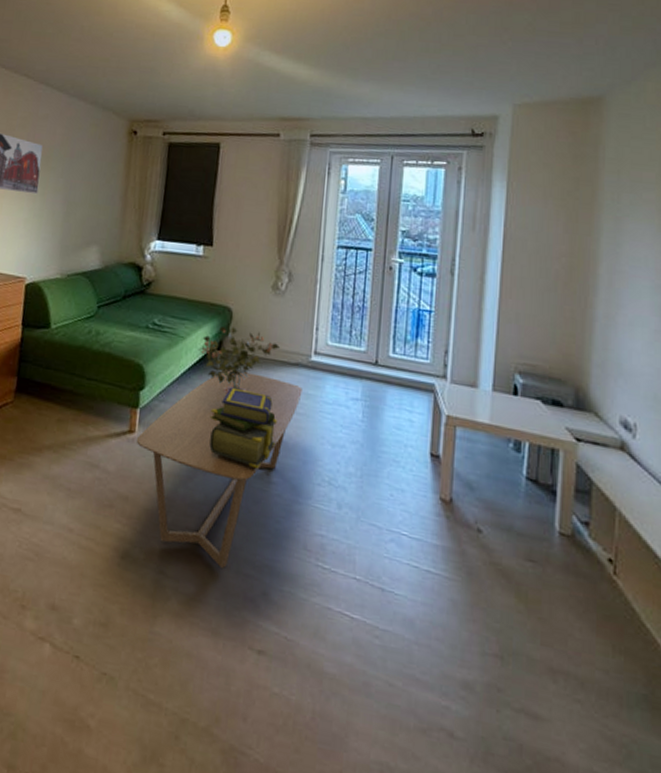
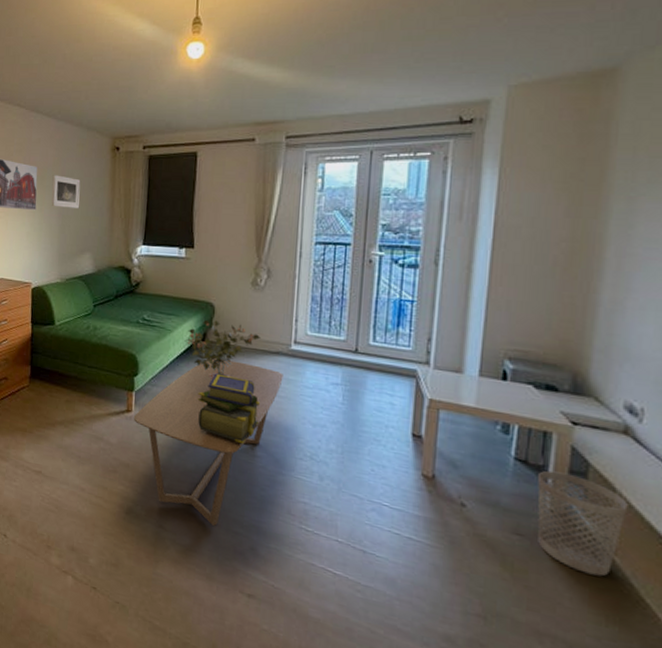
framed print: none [56,156,92,195] -> present [51,175,81,208]
wastebasket: none [547,490,627,602] -> present [537,470,628,577]

